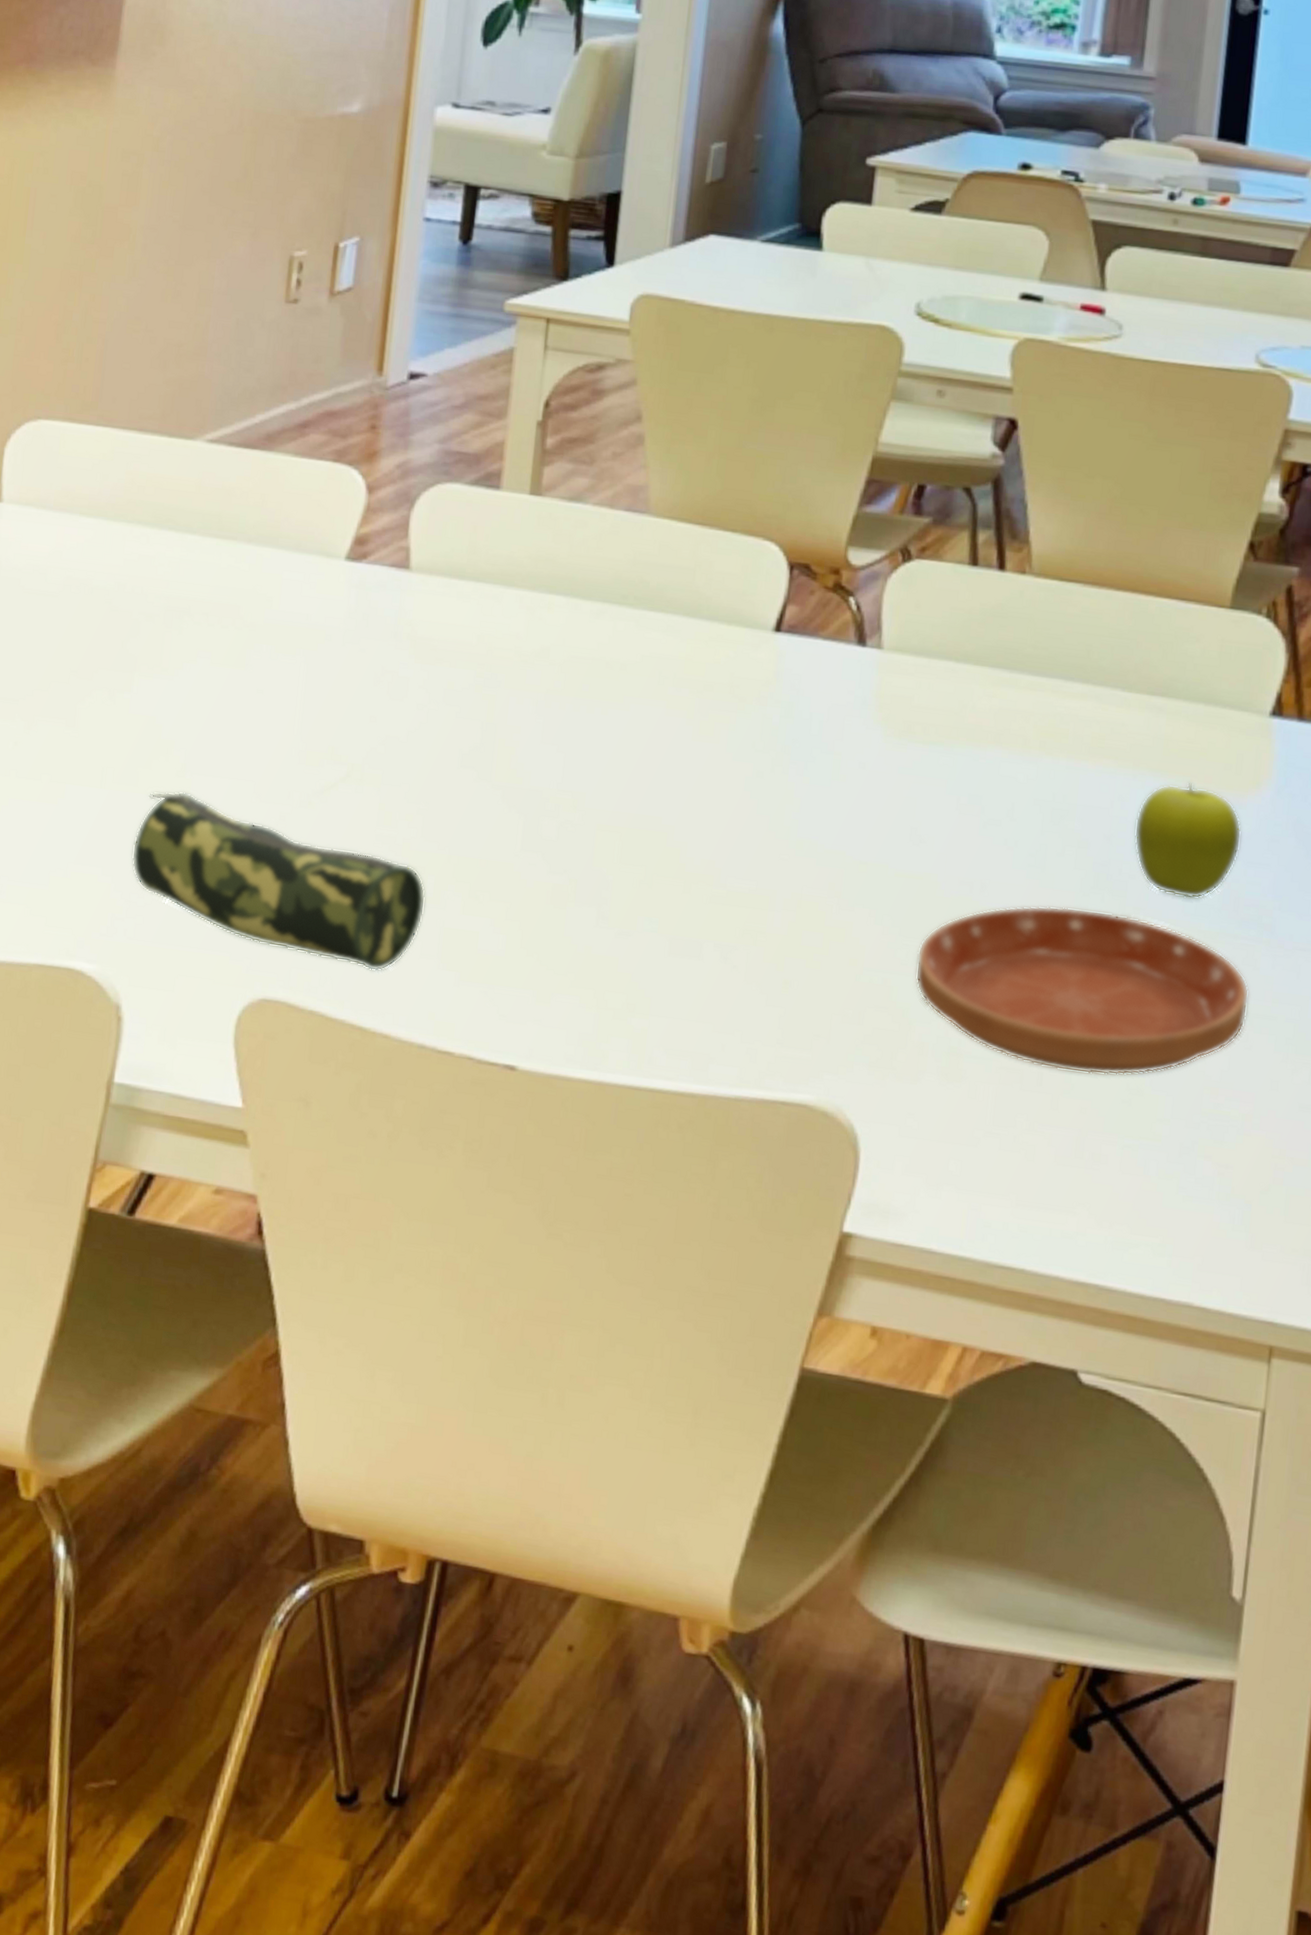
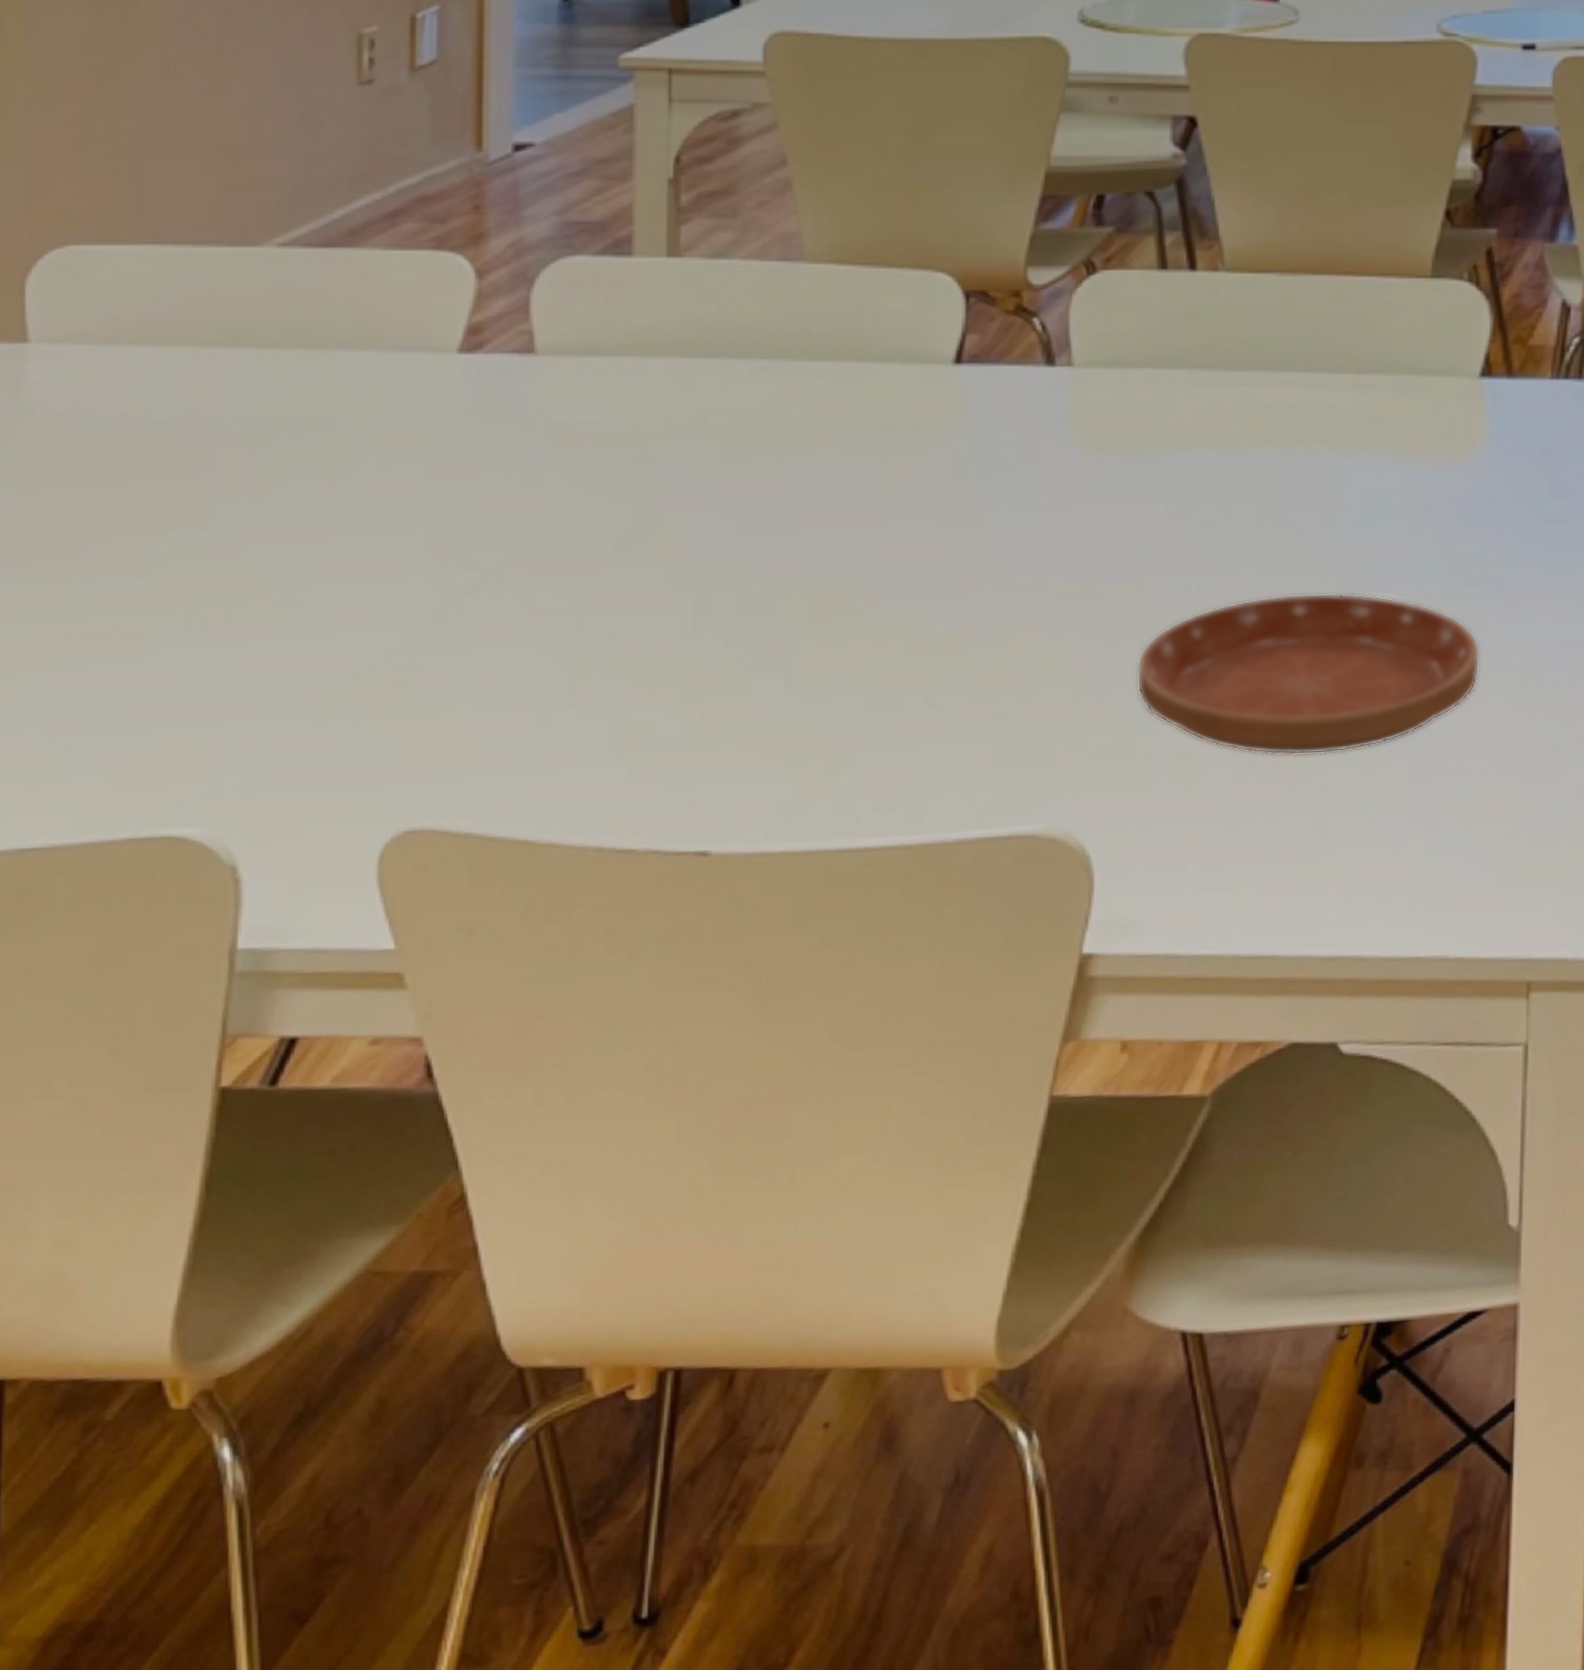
pencil case: present [131,791,426,972] -> none [233,626,588,781]
fruit: present [1134,783,1242,899] -> none [1352,454,1460,567]

